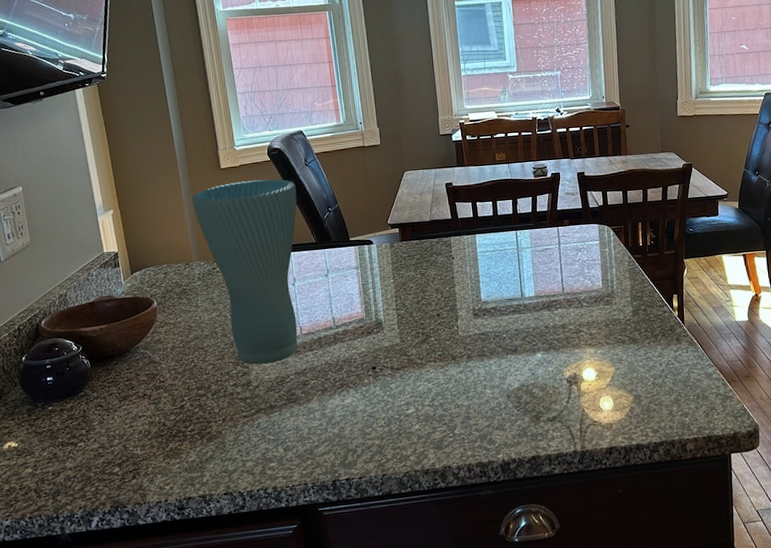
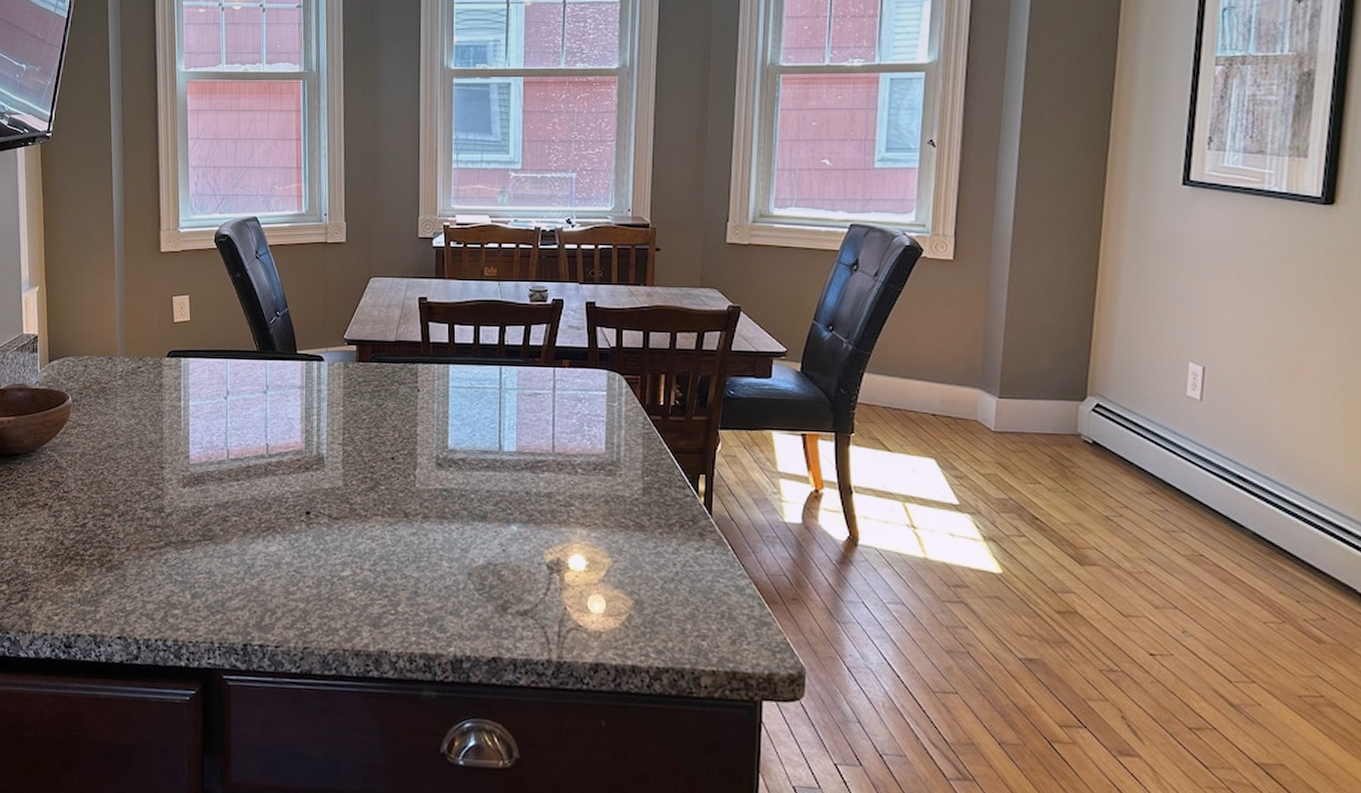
vase: present [191,179,298,365] -> none [124,269,242,489]

